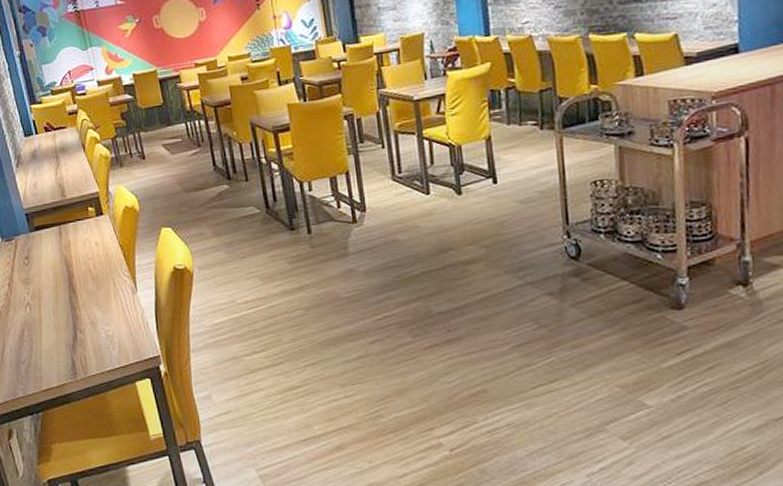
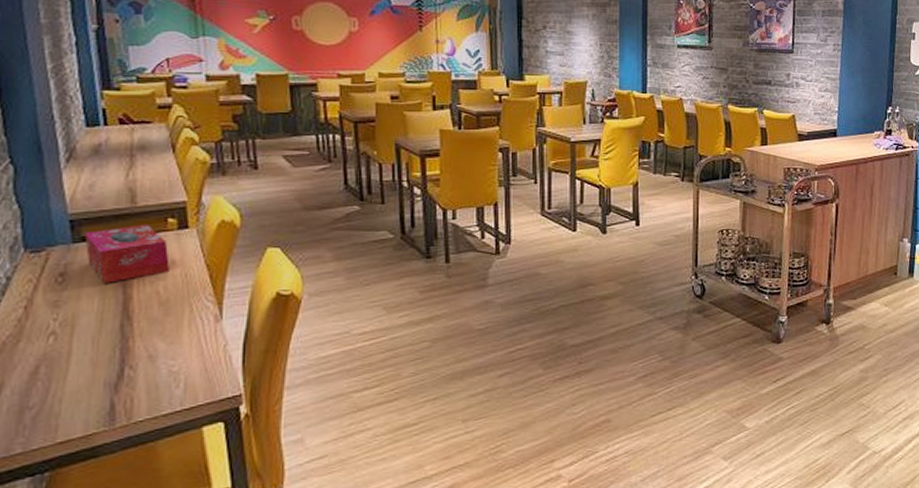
tissue box: none [36,213,95,264] -> present [84,224,170,283]

